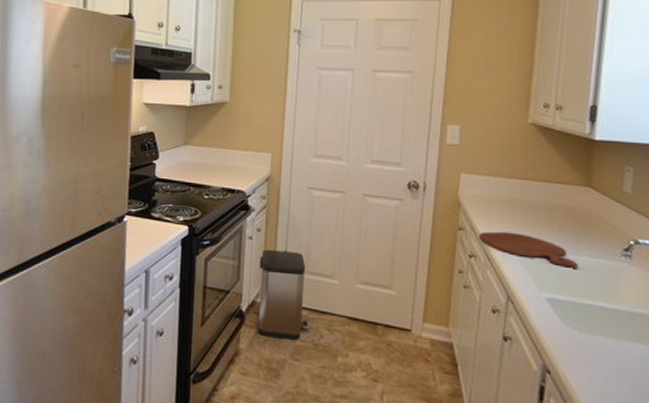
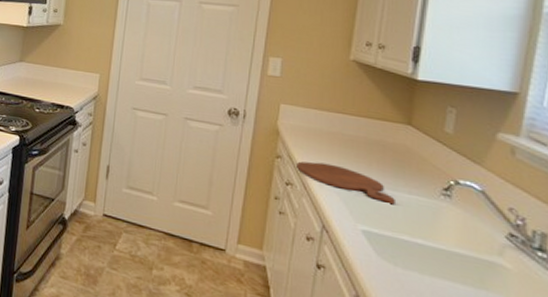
pedal bin: present [258,249,310,340] -> none [79,162,129,250]

